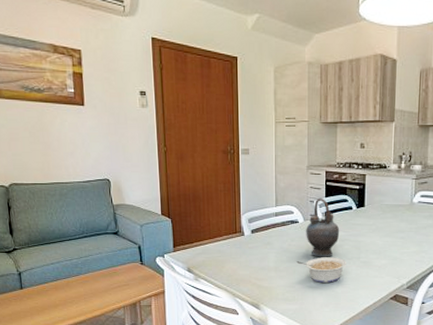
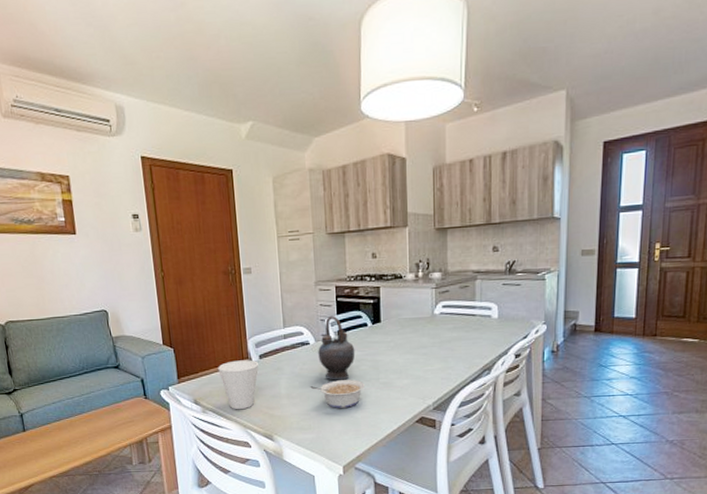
cup: none [212,233,251,280] -> present [218,360,259,410]

